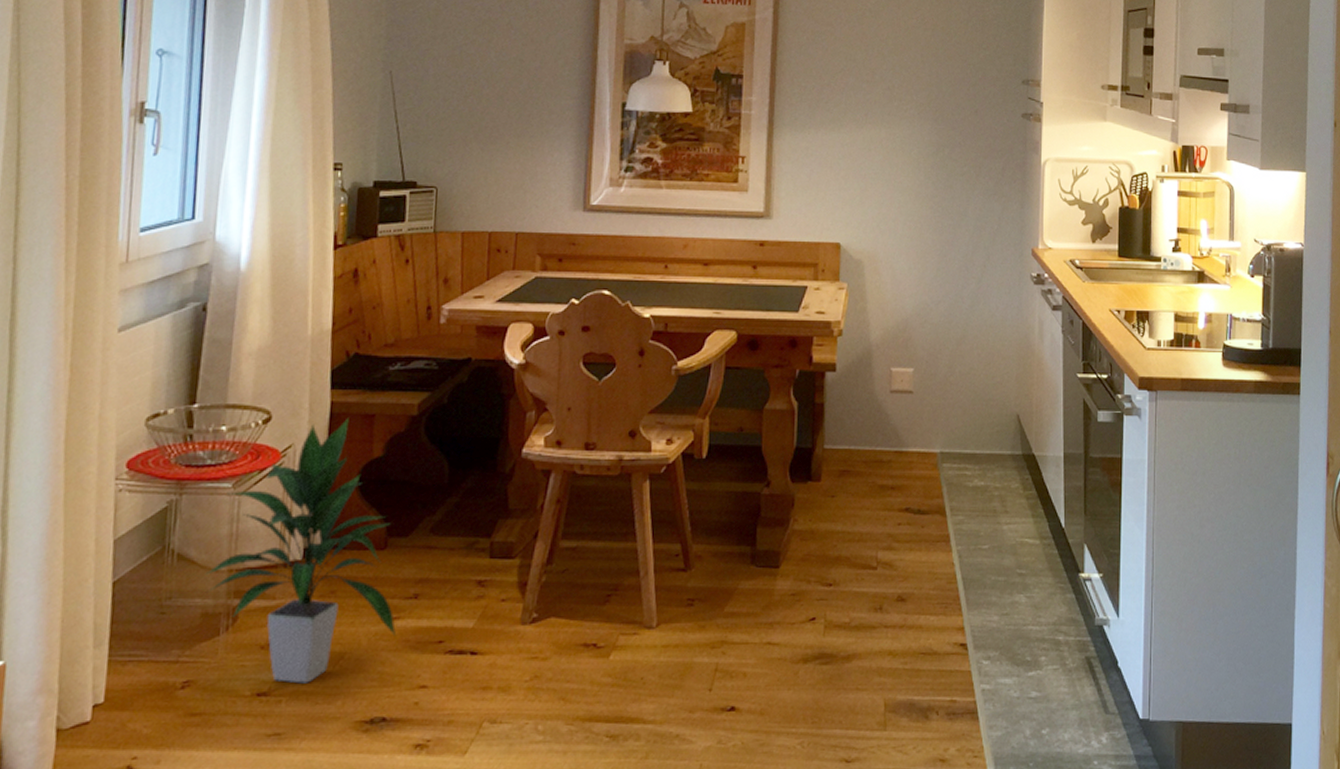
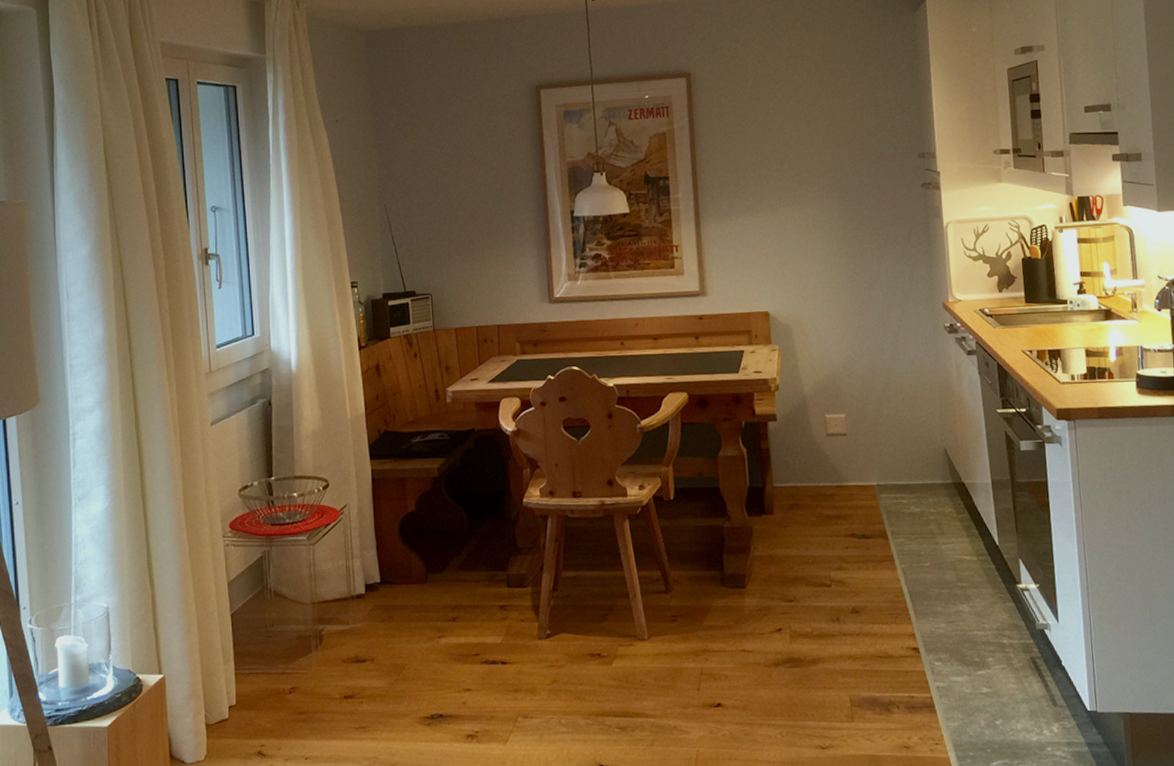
indoor plant: present [205,418,396,684] -> none [295,481,442,689]

